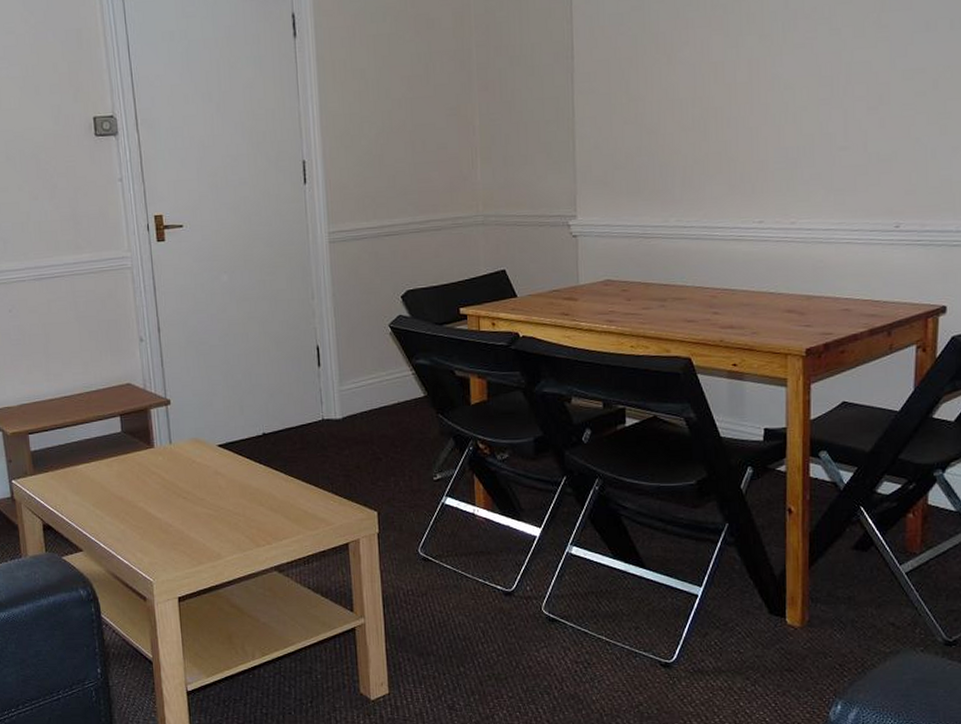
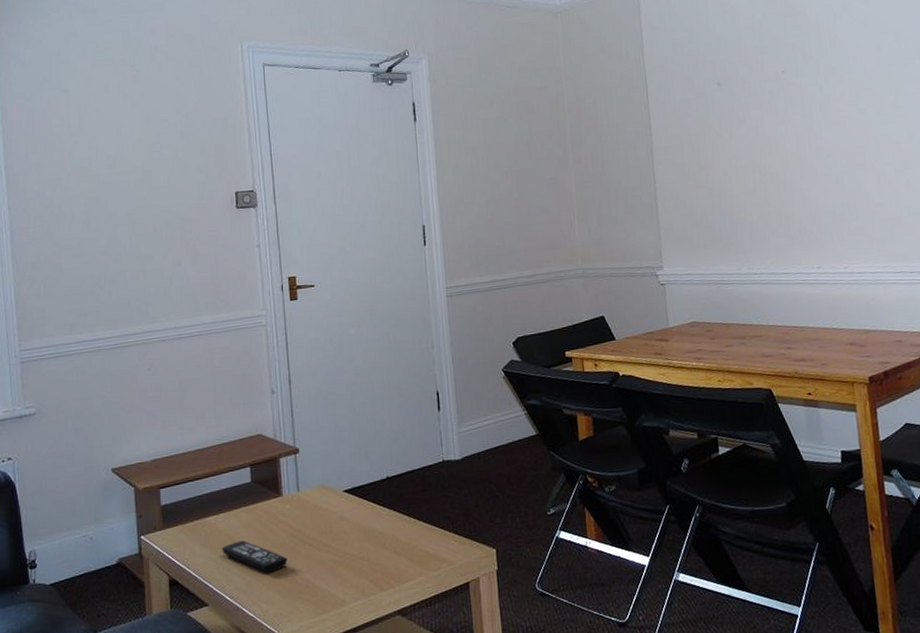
remote control: none [94,490,161,523] -> present [222,540,287,573]

